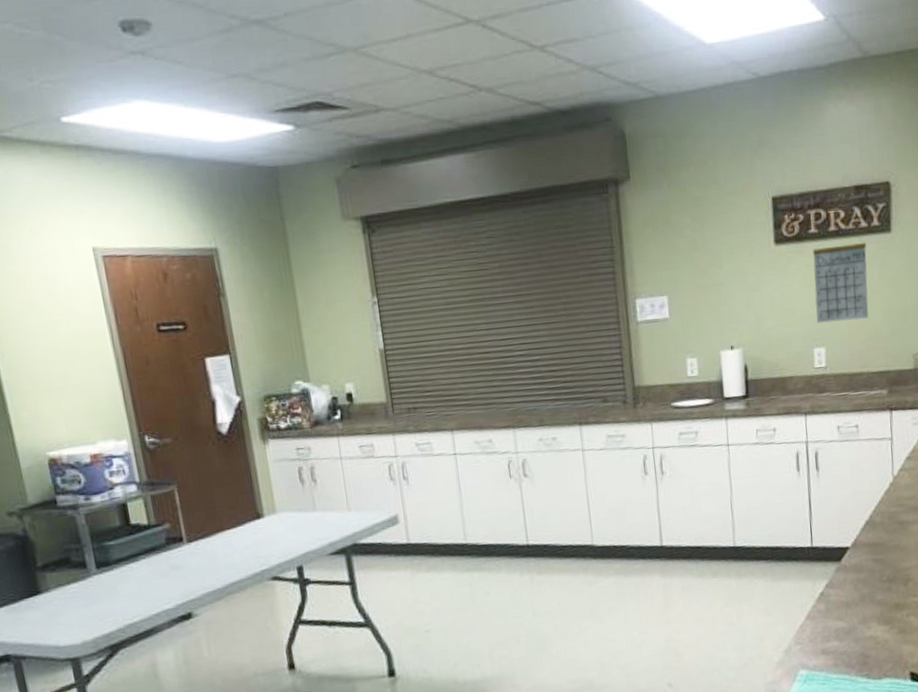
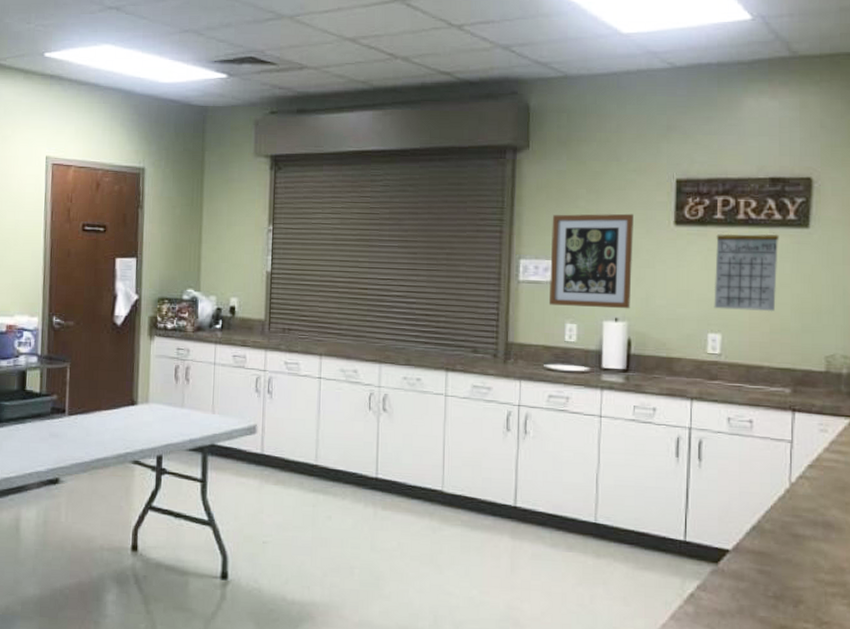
wall art: none [661,238,743,342] -> present [550,213,633,309]

